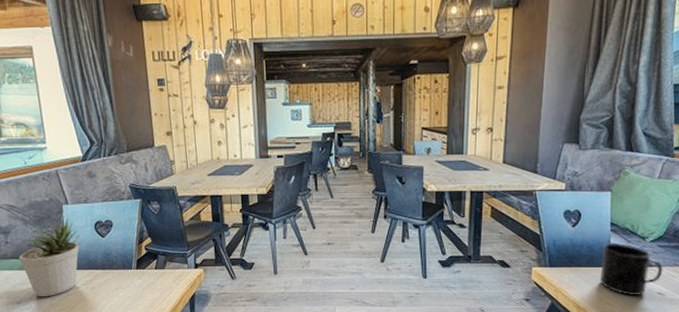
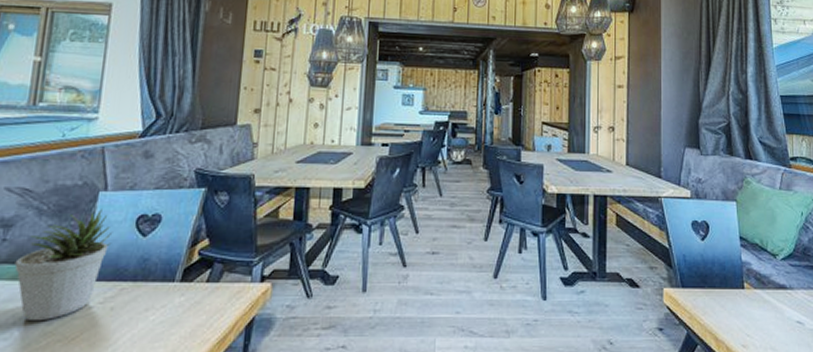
mug: present [600,243,663,296] -> none [734,260,799,326]

